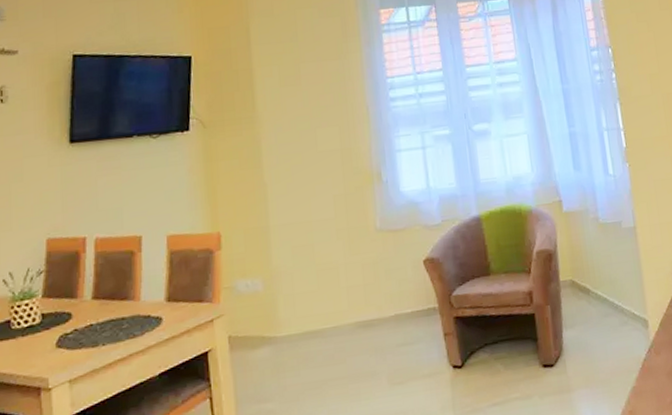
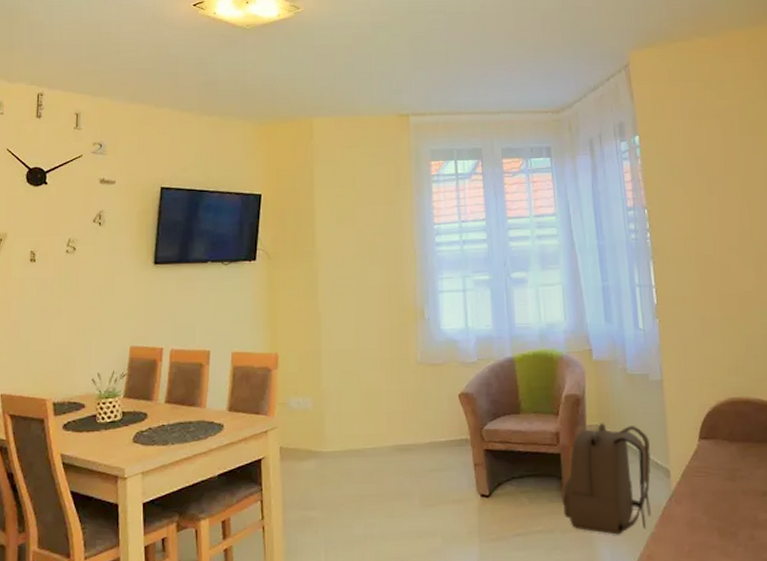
backpack: none [539,277,631,394] -> present [563,423,651,535]

